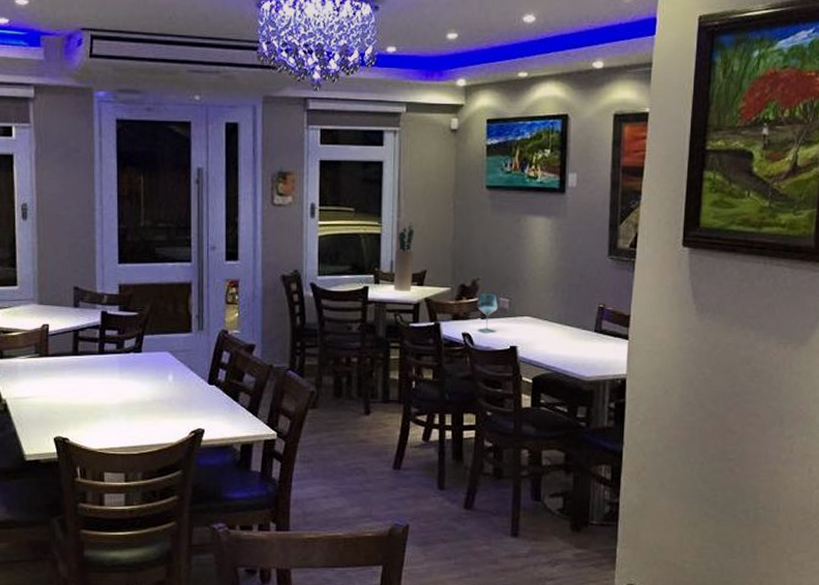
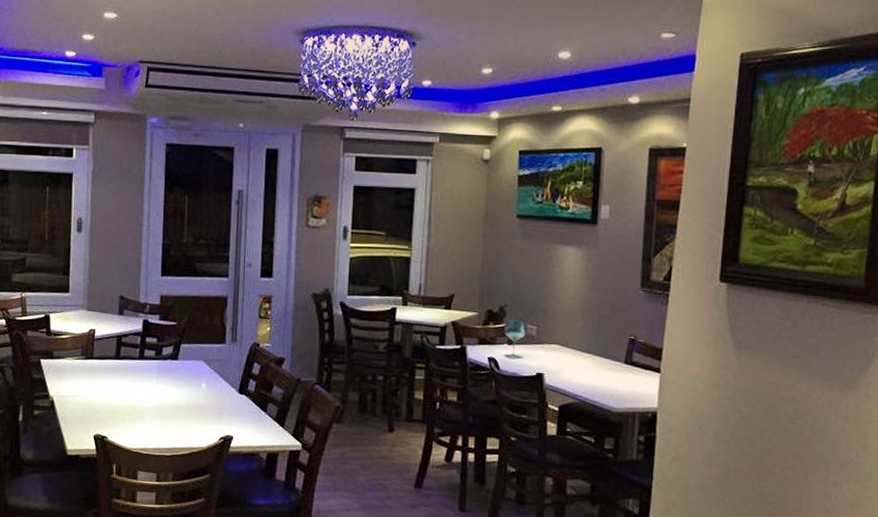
vase: present [394,223,415,292] -> none [421,248,444,315]

